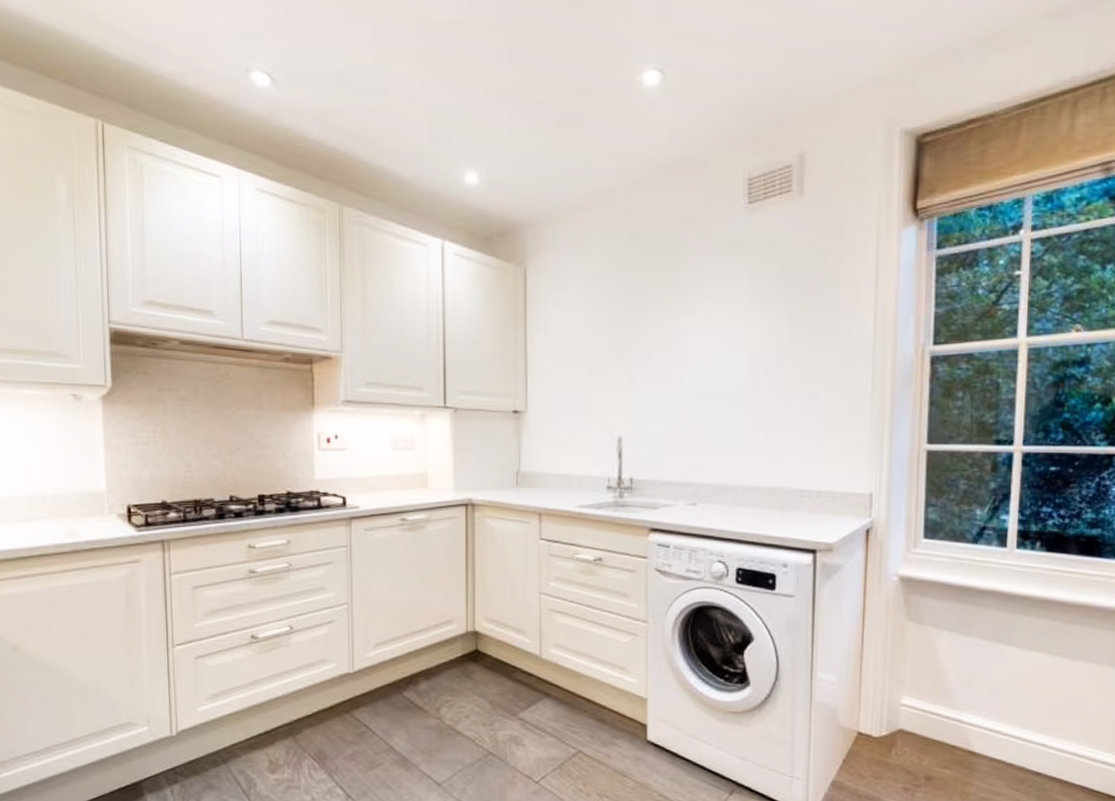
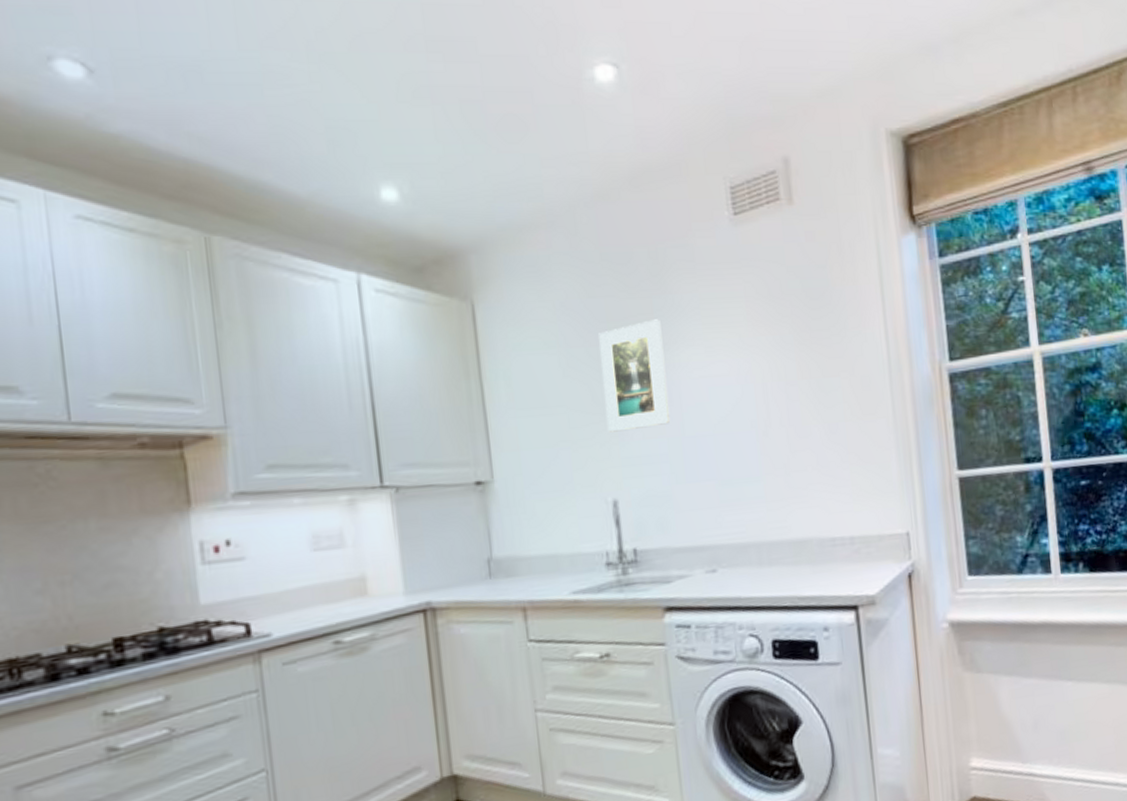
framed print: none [620,290,674,381] -> present [599,319,671,432]

